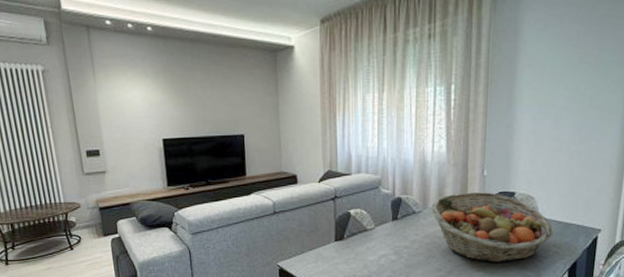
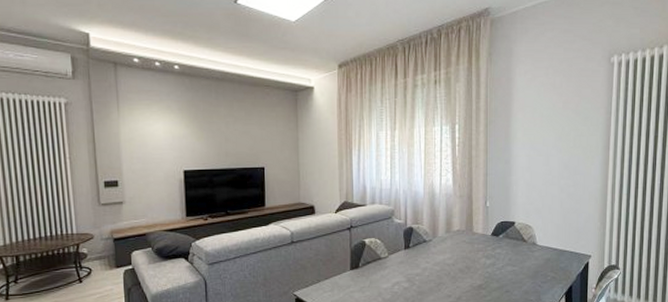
fruit basket: present [431,191,553,262] -> none [441,221,549,288]

